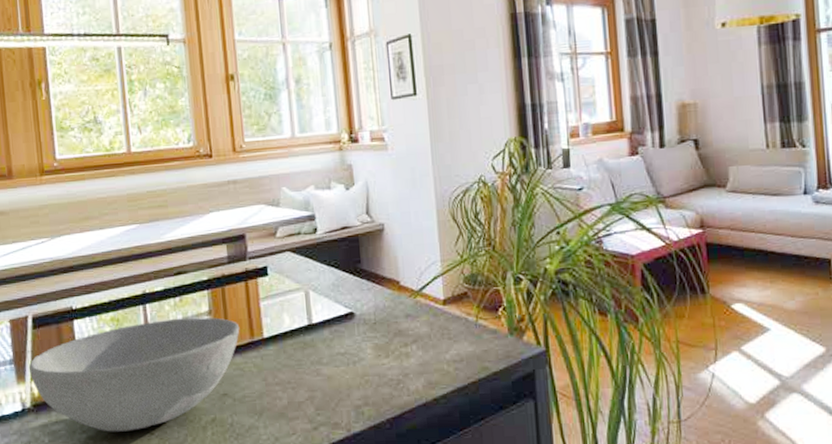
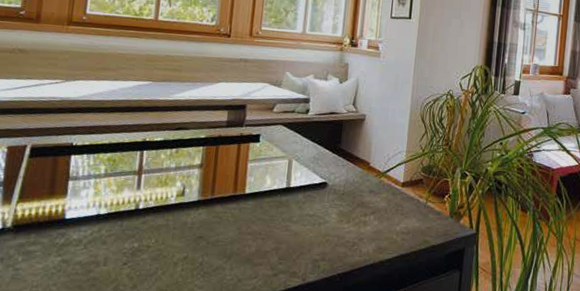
bowl: present [28,317,240,432] -> none [17,166,226,260]

